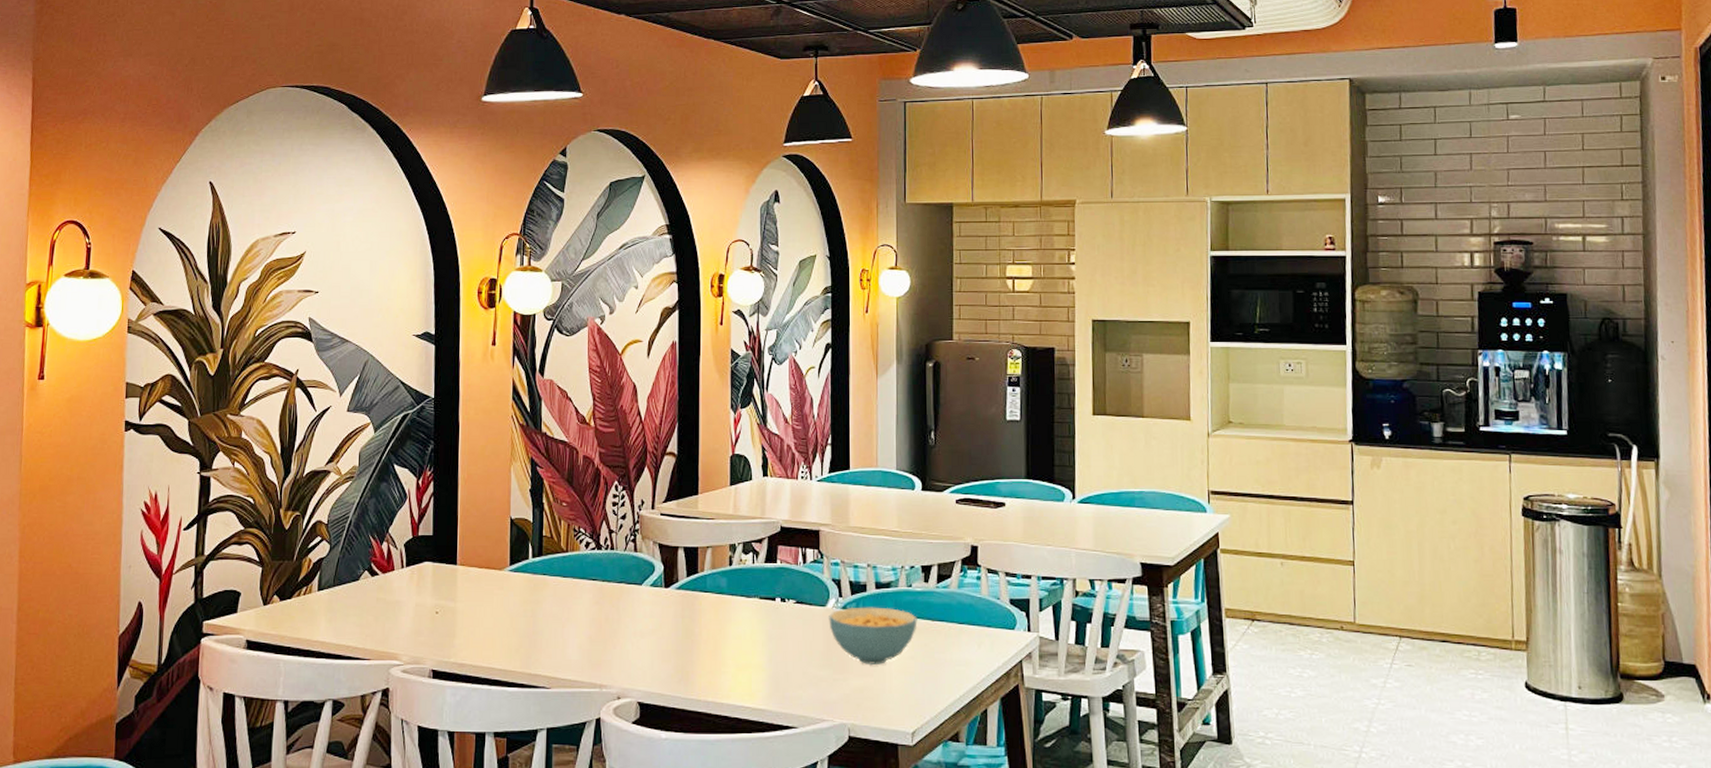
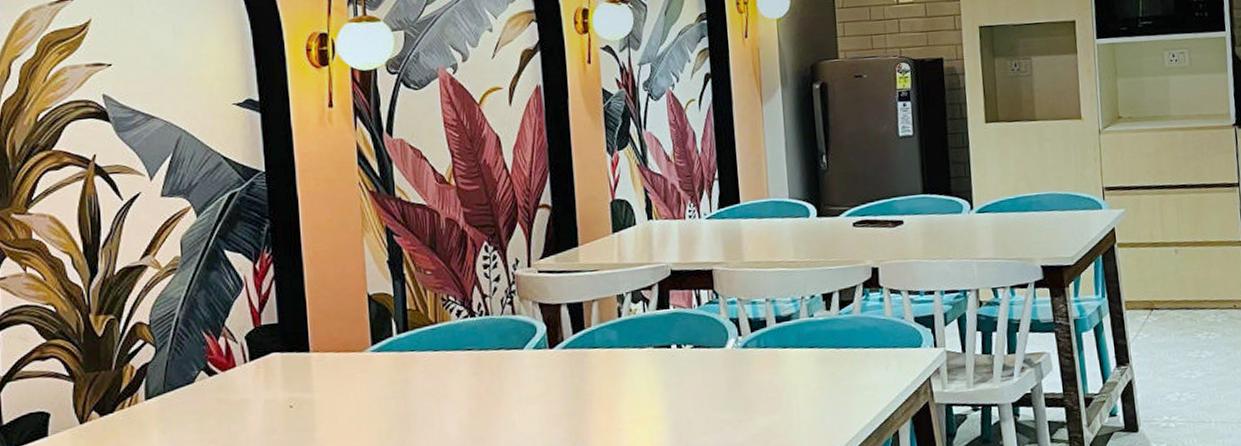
cereal bowl: present [829,607,918,666] -> none [729,340,822,402]

